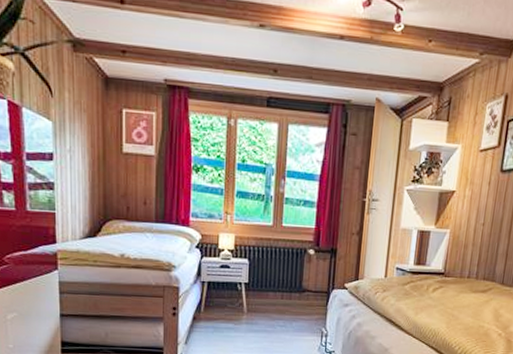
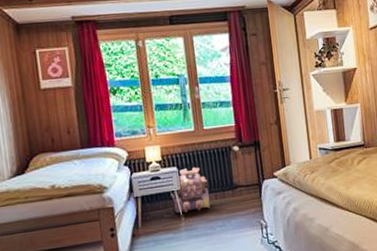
backpack: none [238,261,276,307] -> present [172,166,210,213]

